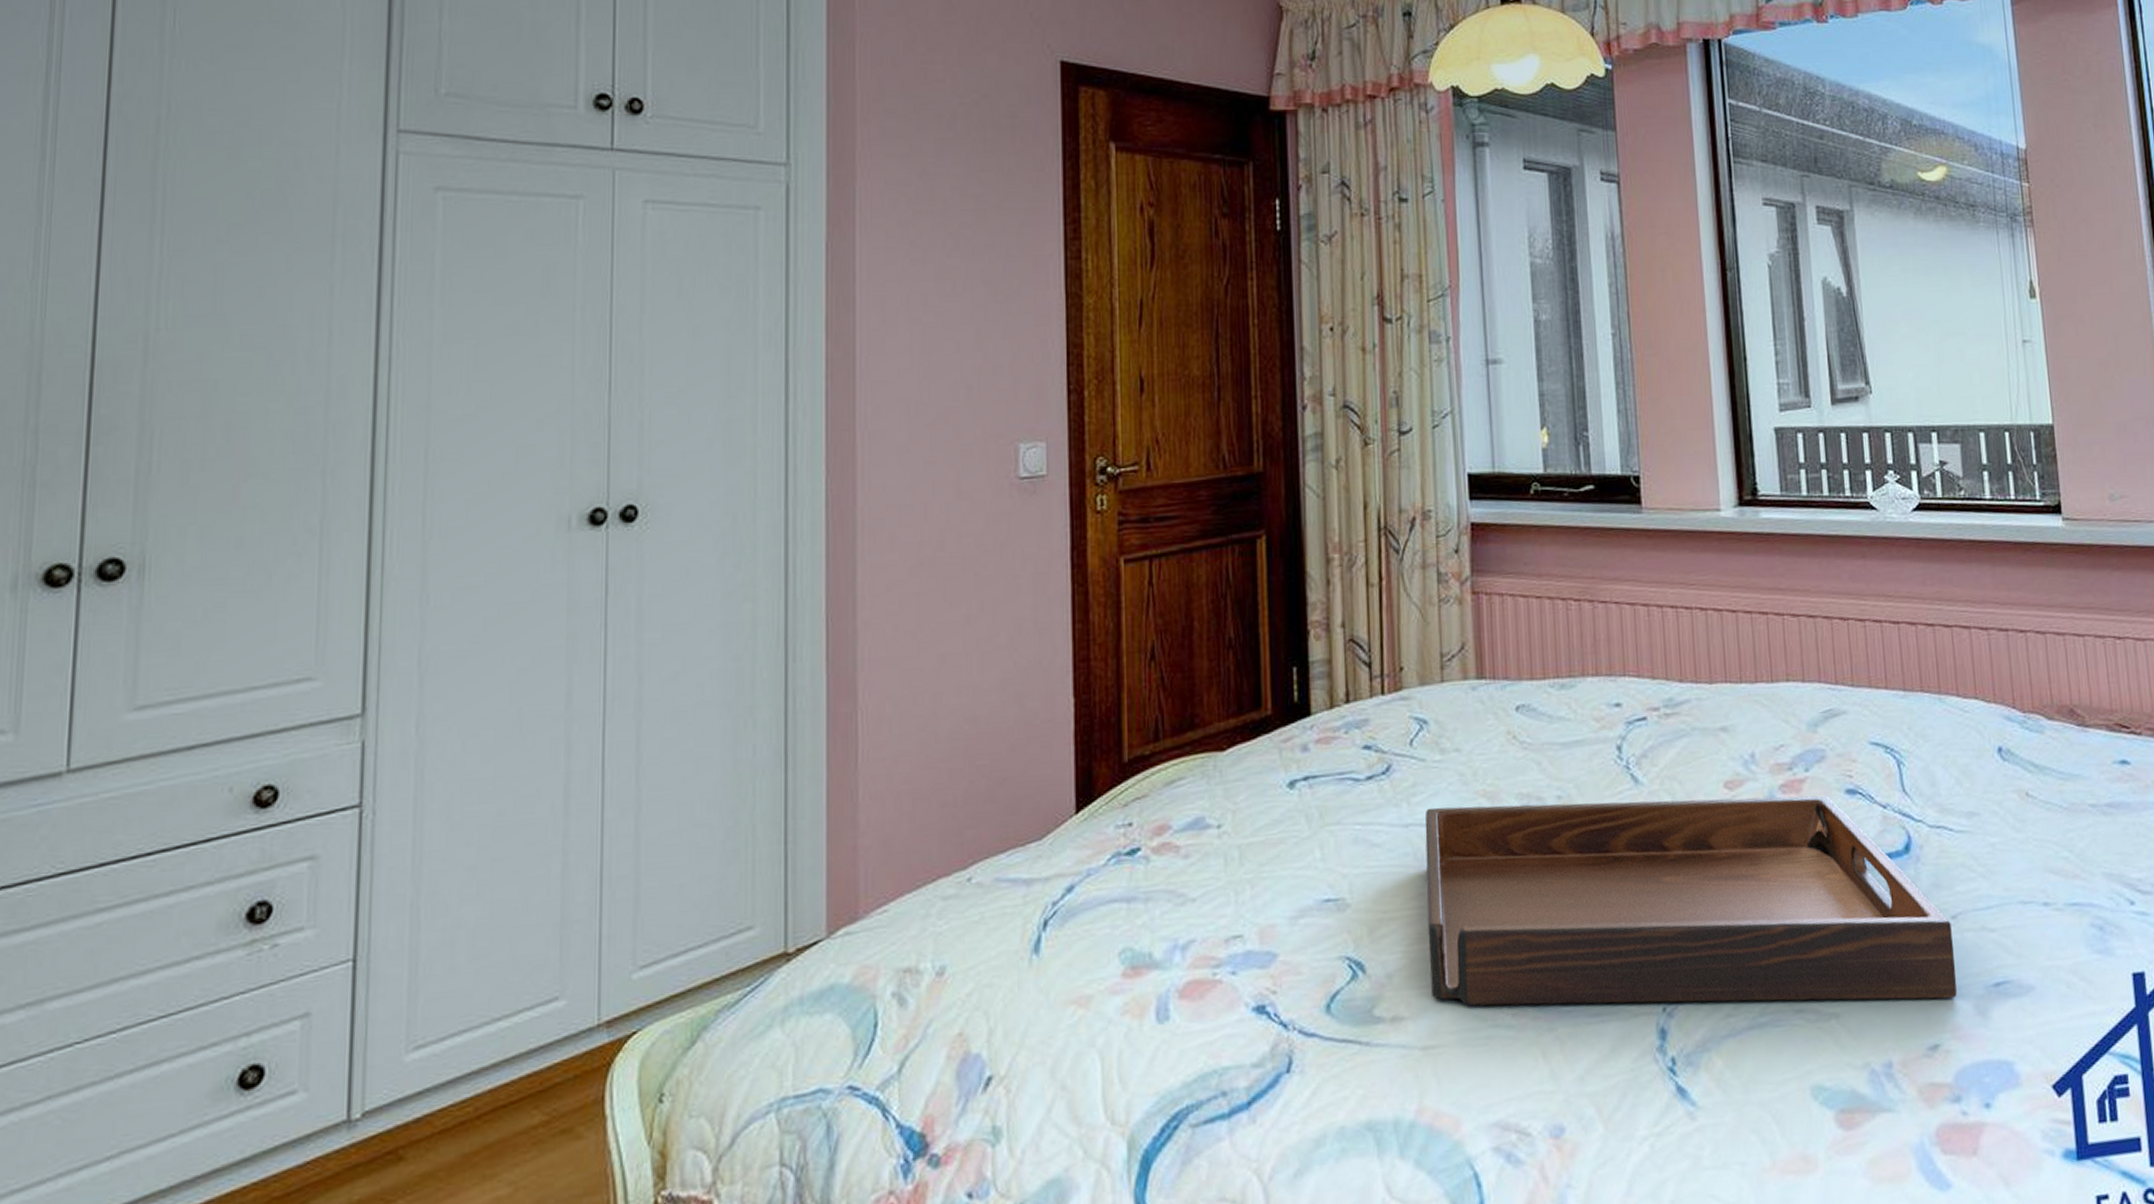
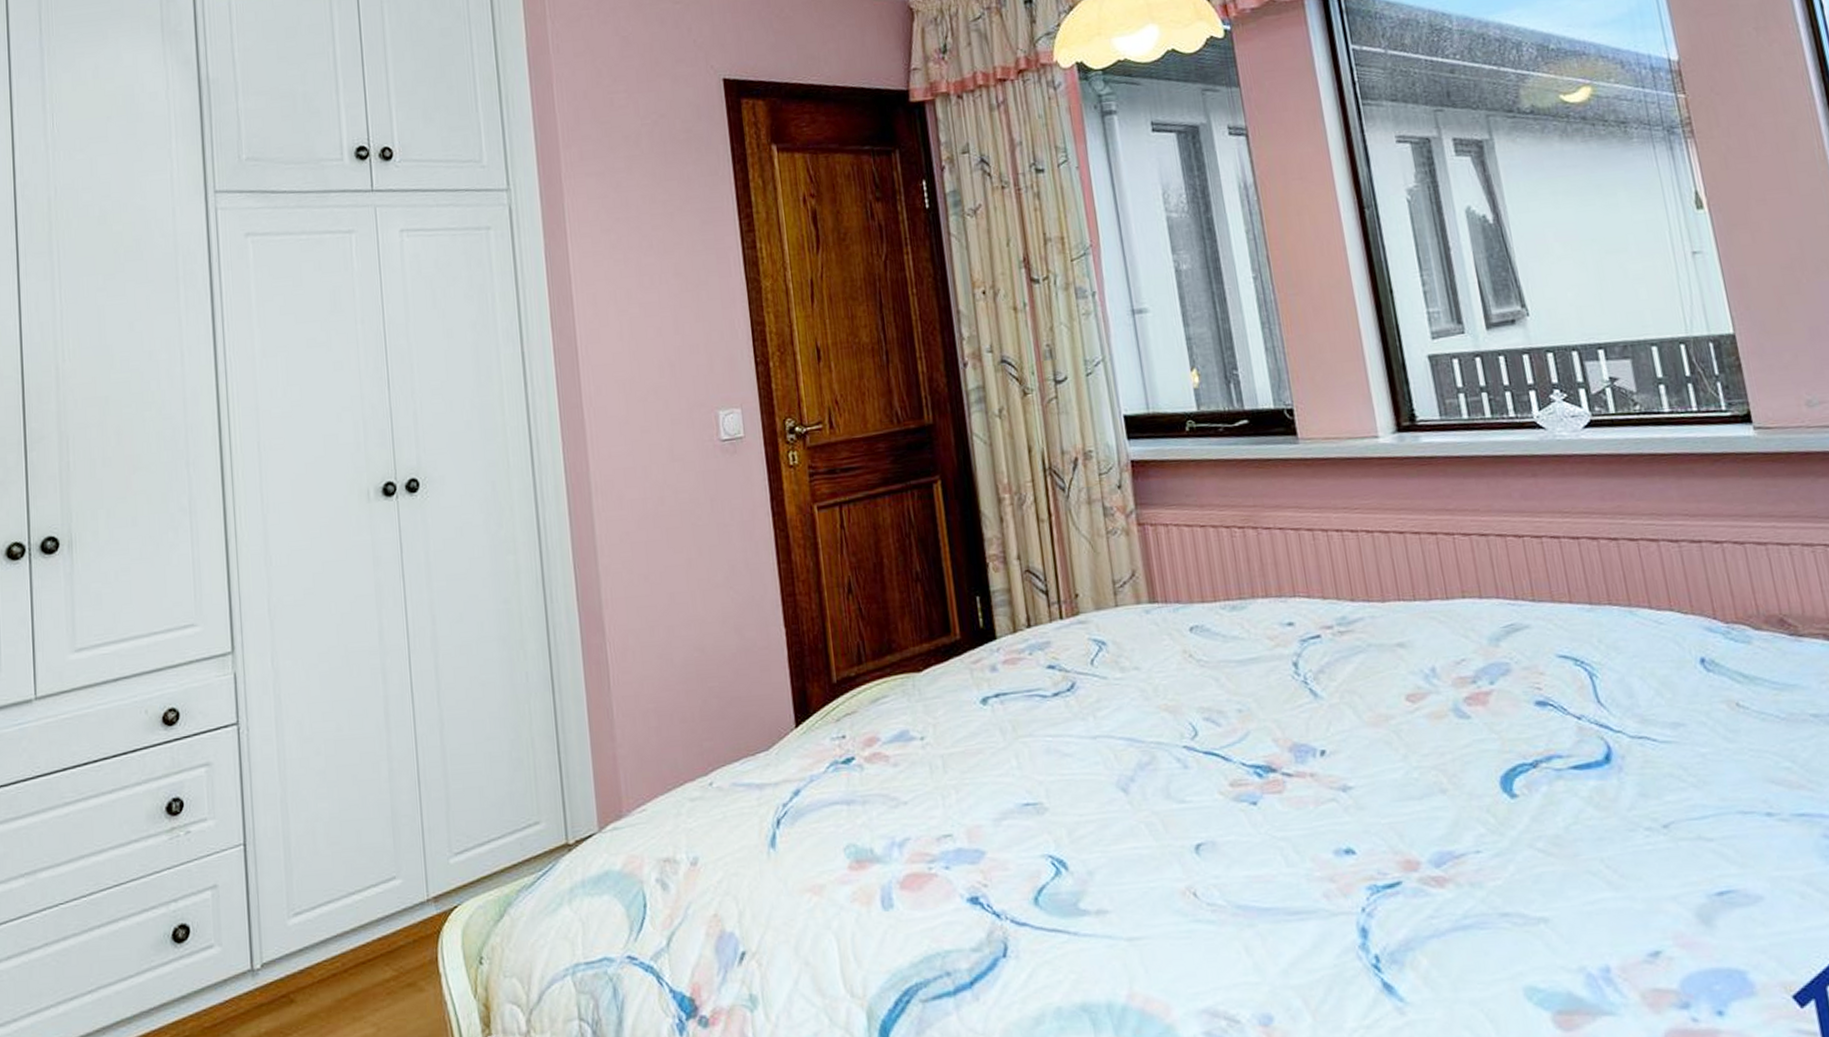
serving tray: present [1425,795,1957,1006] -> none [1111,707,1676,907]

